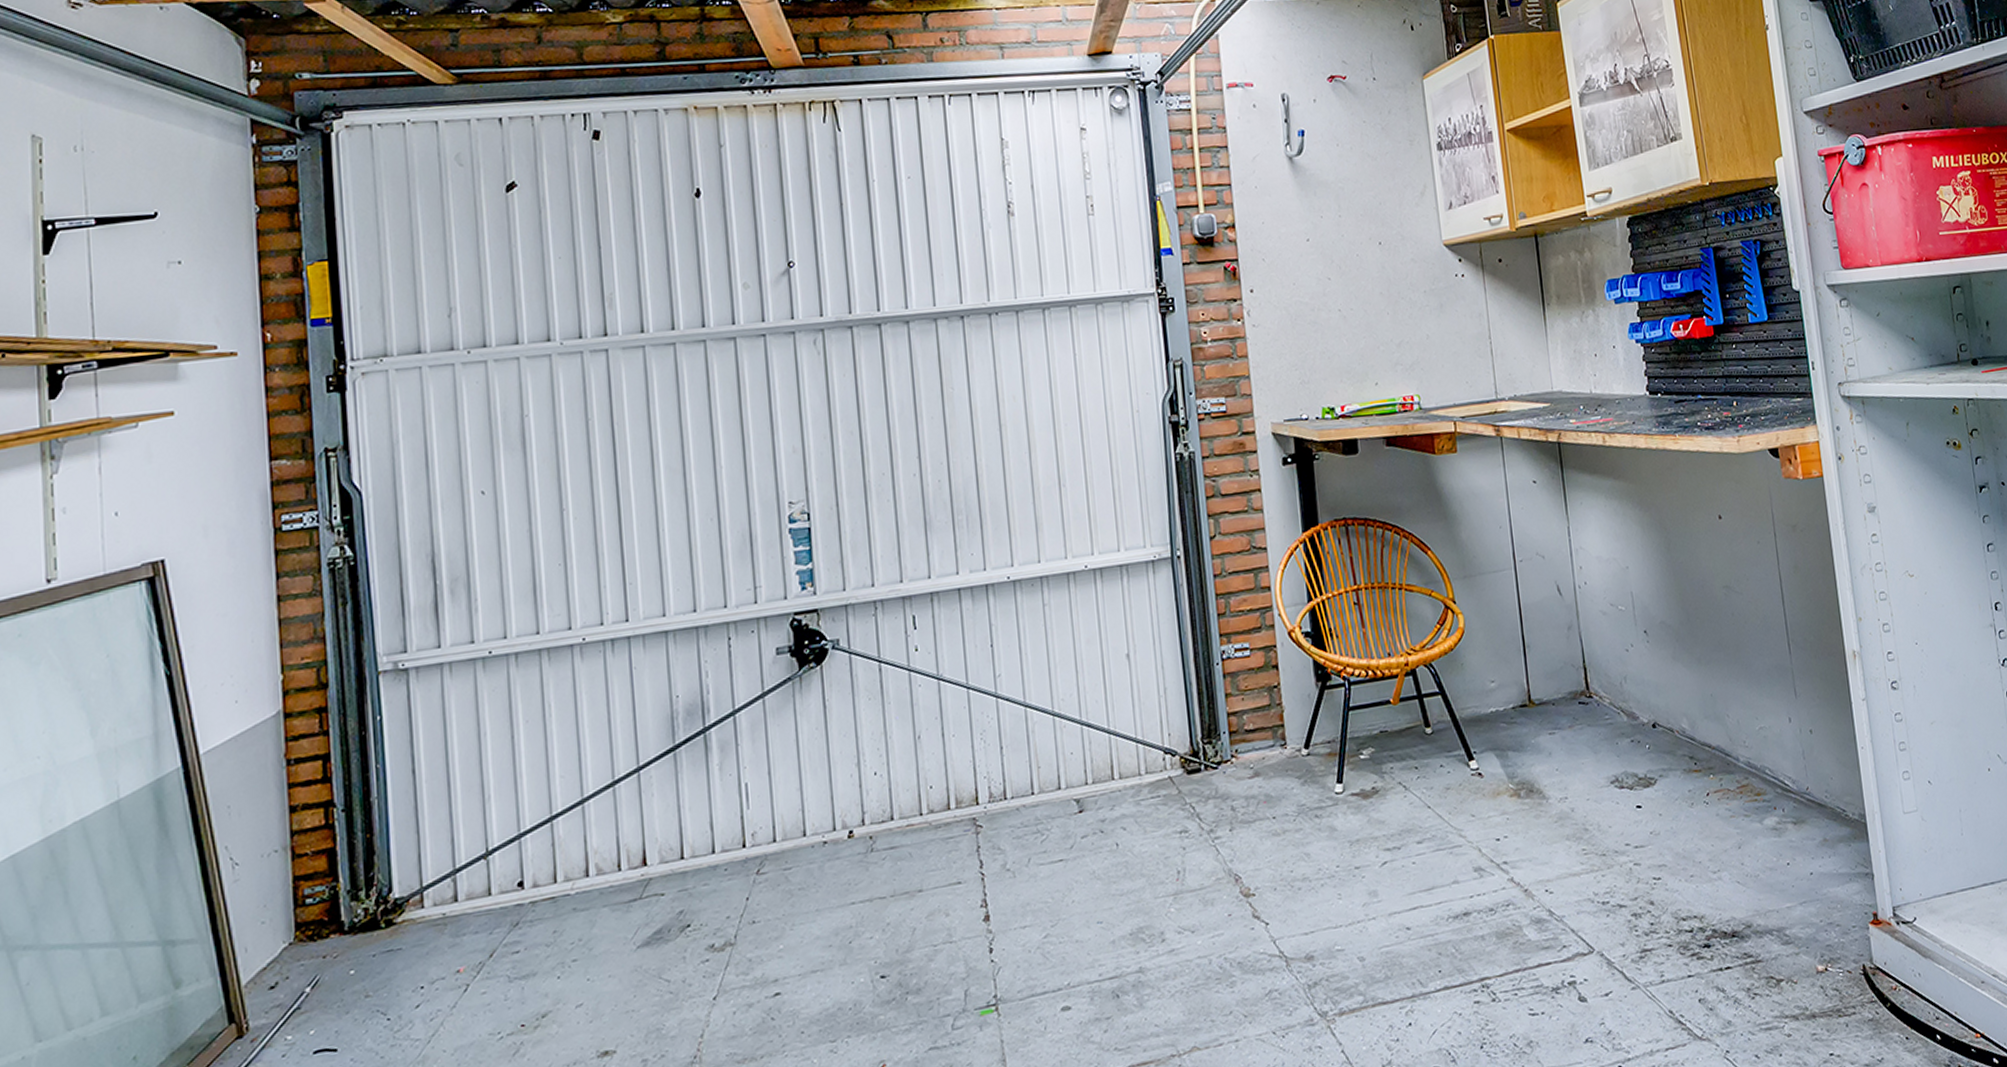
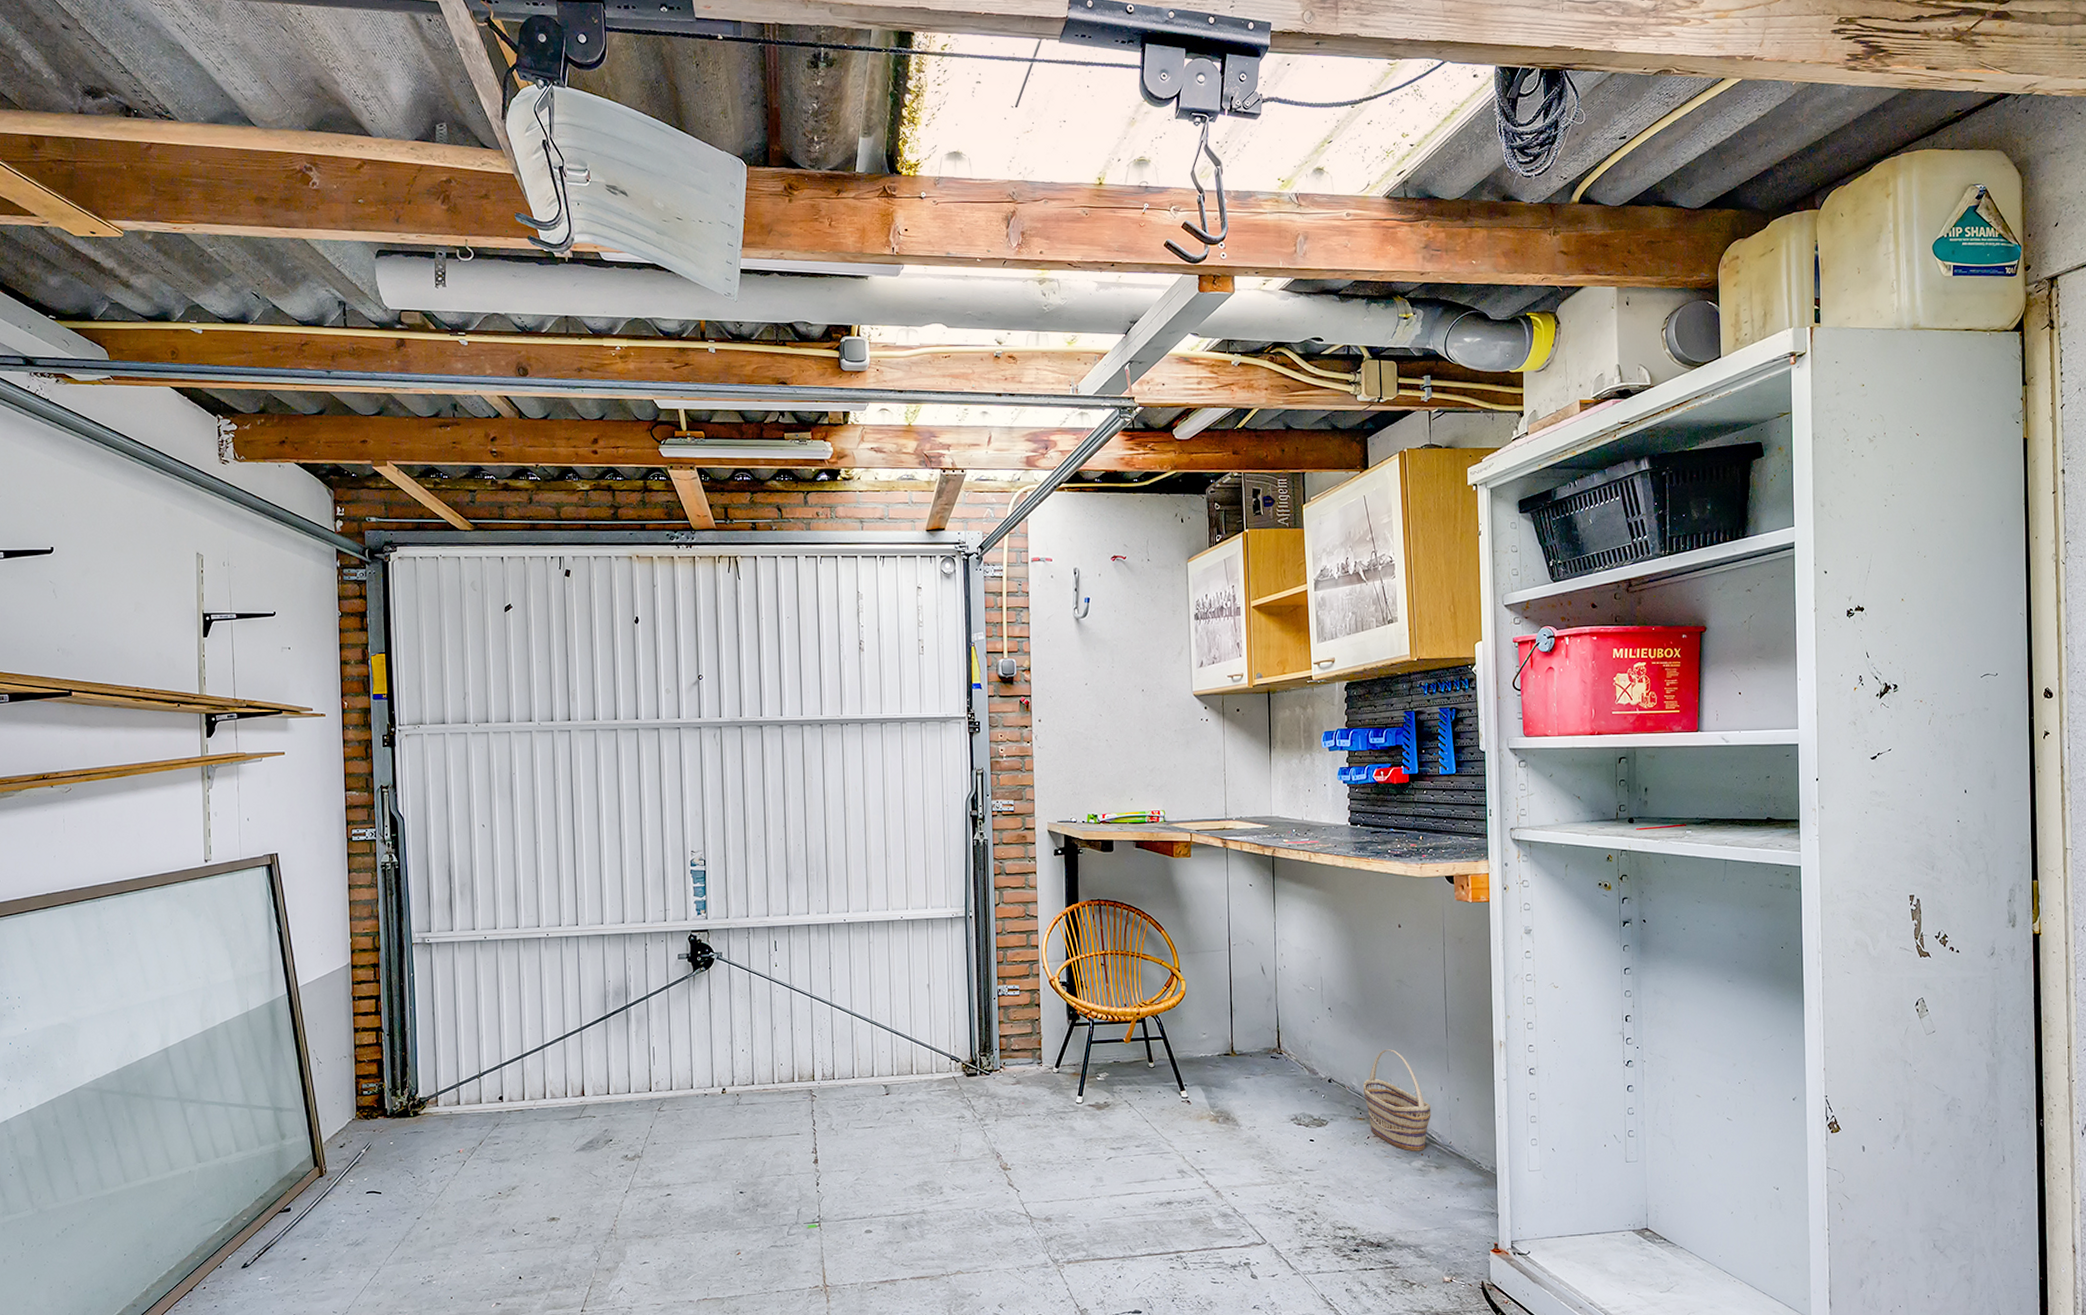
basket: none [1695,676,1781,806] -> present [1364,1049,1431,1152]

